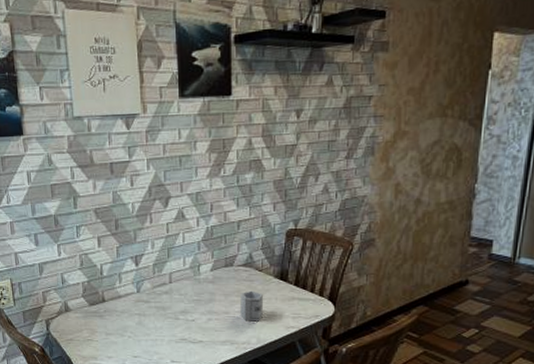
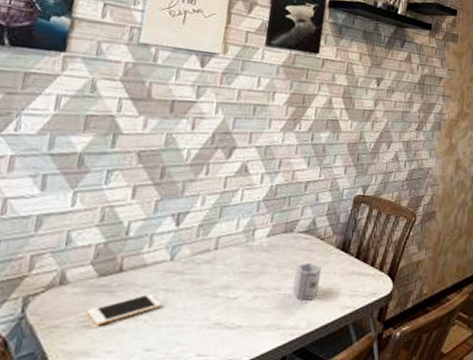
cell phone: none [88,316,138,339] -> present [87,293,162,325]

